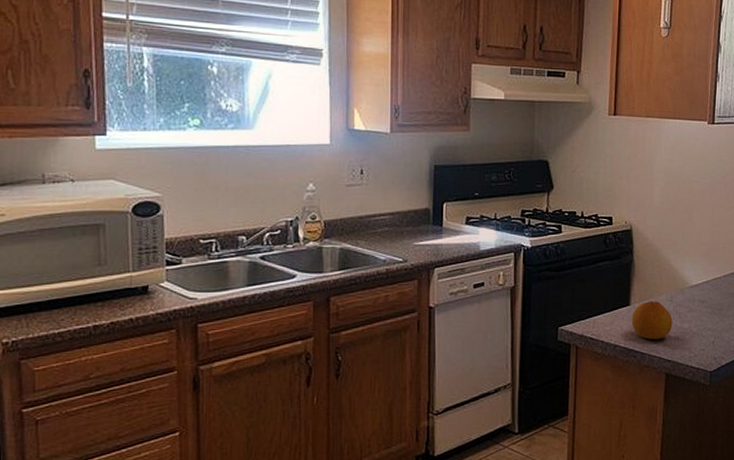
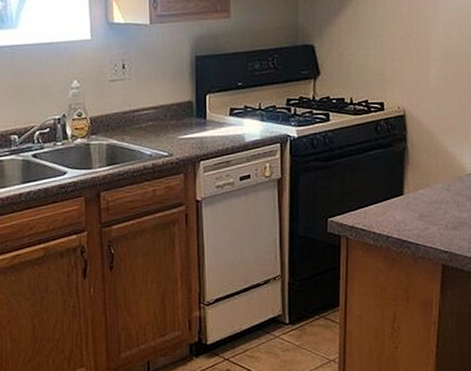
fruit: present [631,301,673,340] -> none [405,190,450,230]

